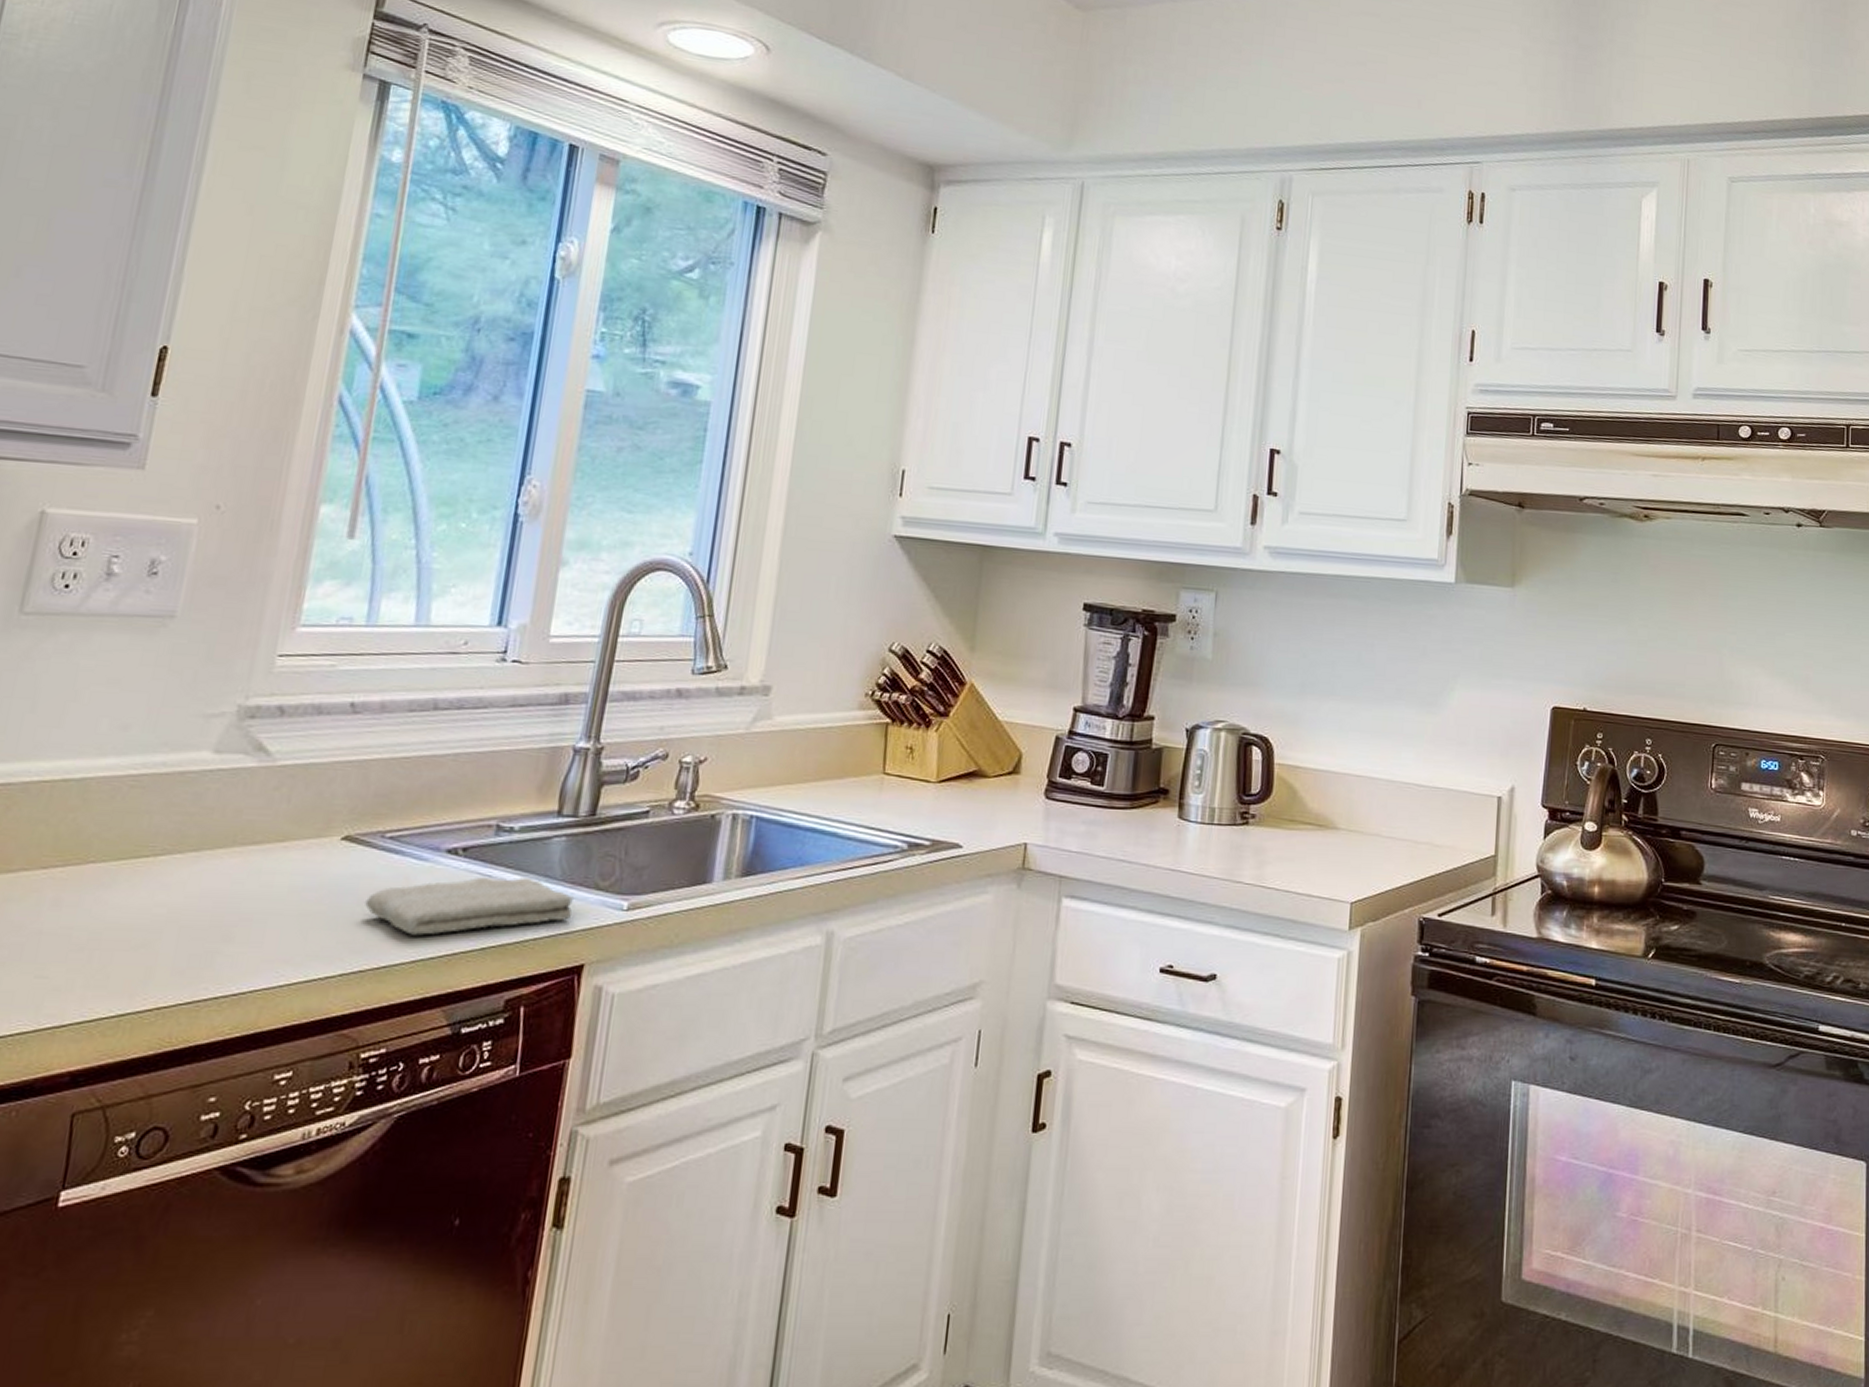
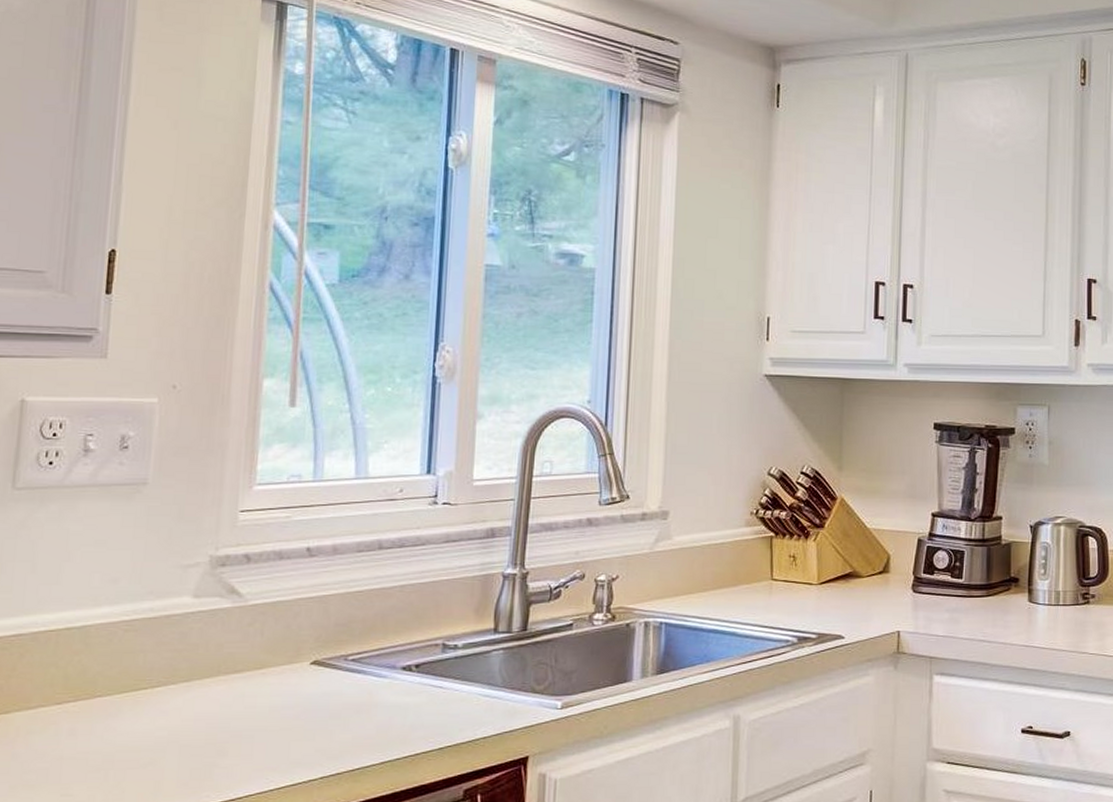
washcloth: present [365,877,574,935] -> none [336,687,515,741]

